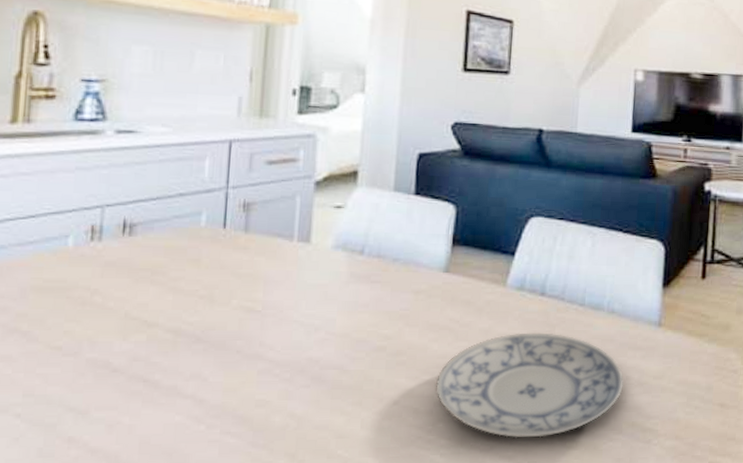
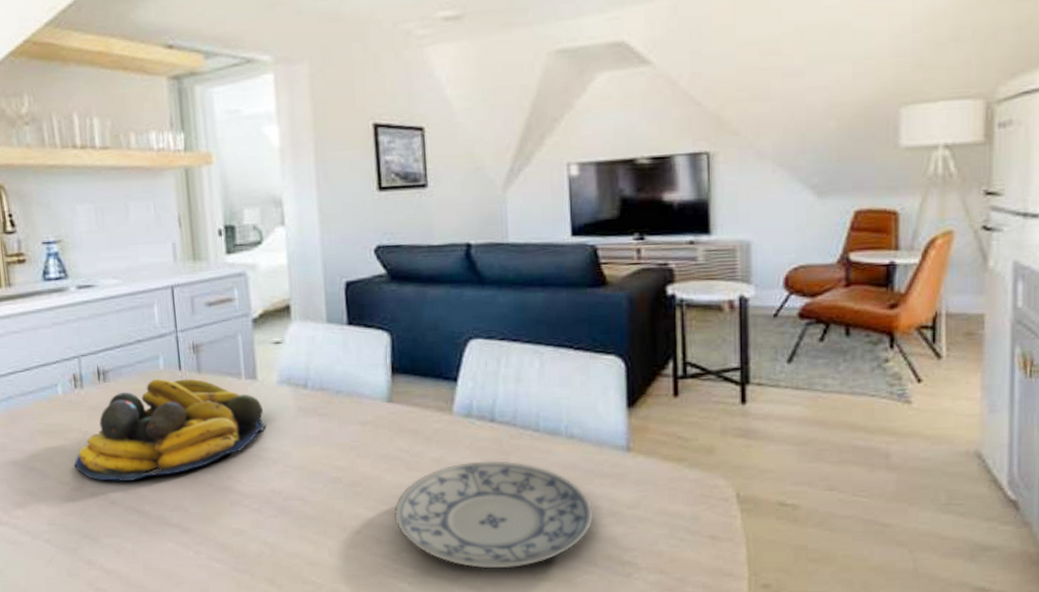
fruit bowl: none [73,236,313,346] -> present [74,378,266,481]

